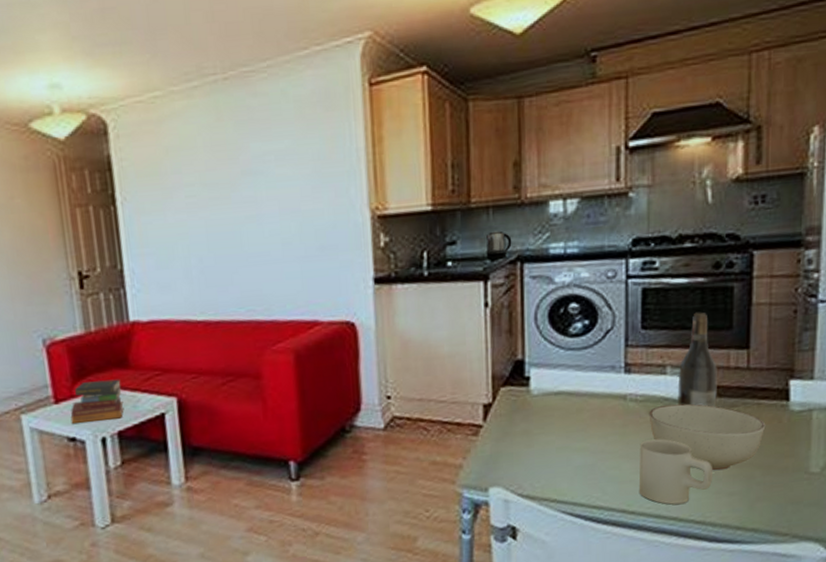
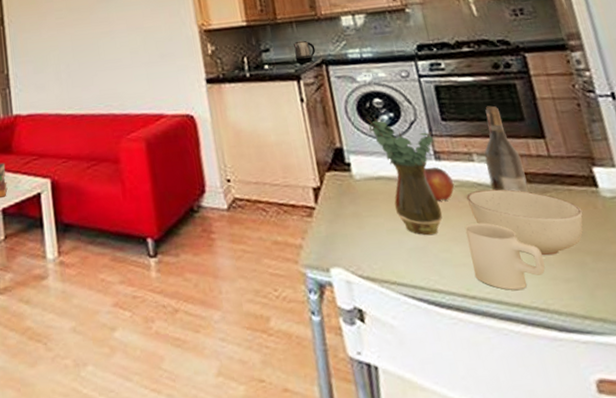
vase: none [557,325,627,453] -> present [366,118,443,235]
fruit: none [609,381,639,417] -> present [423,167,455,201]

